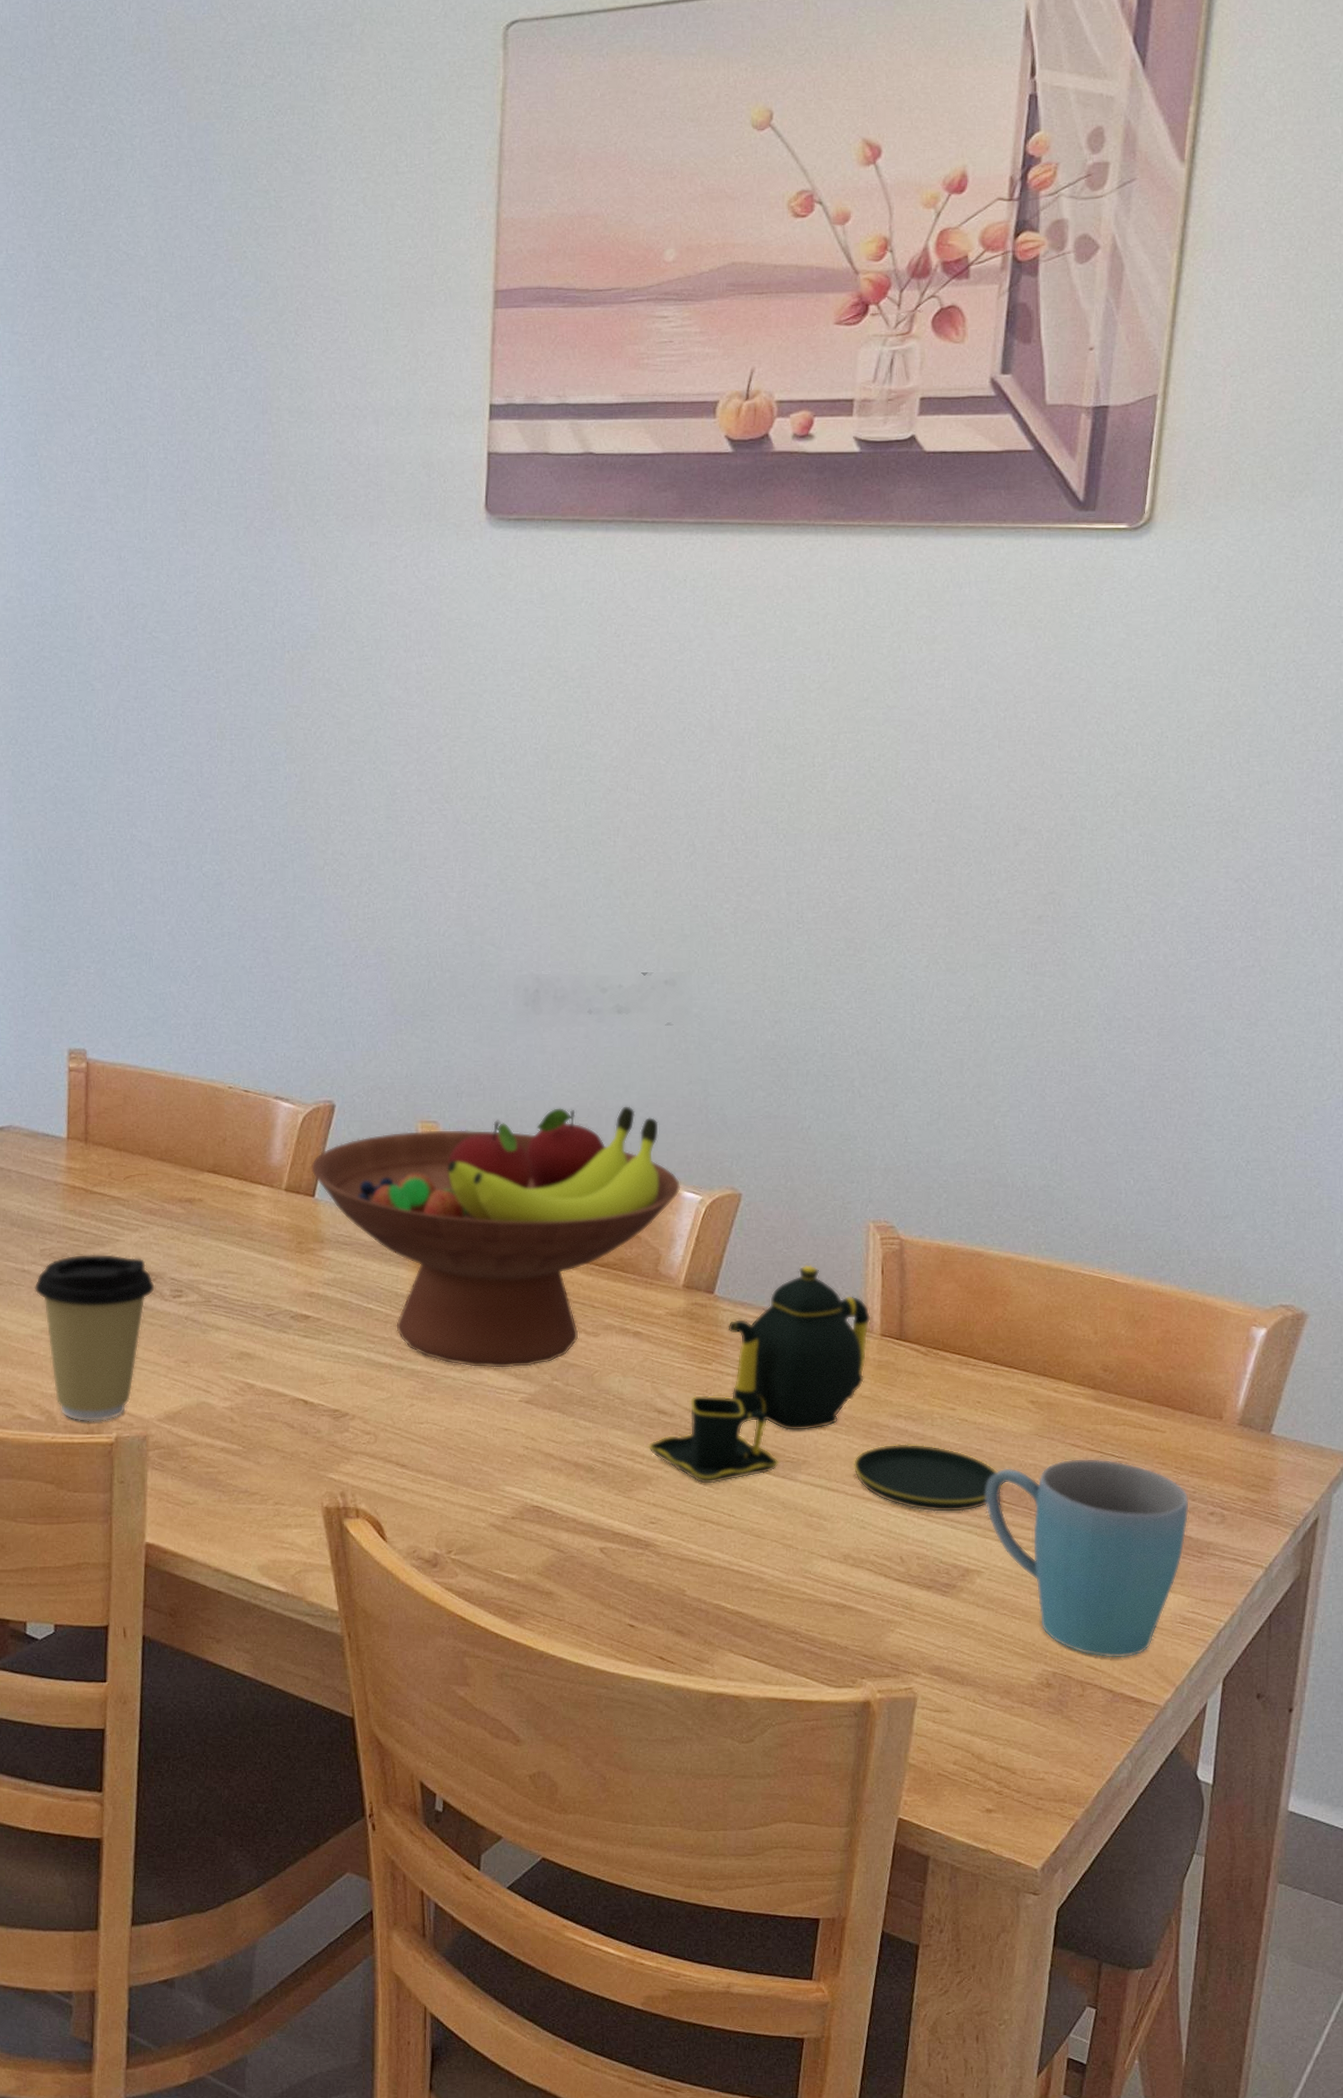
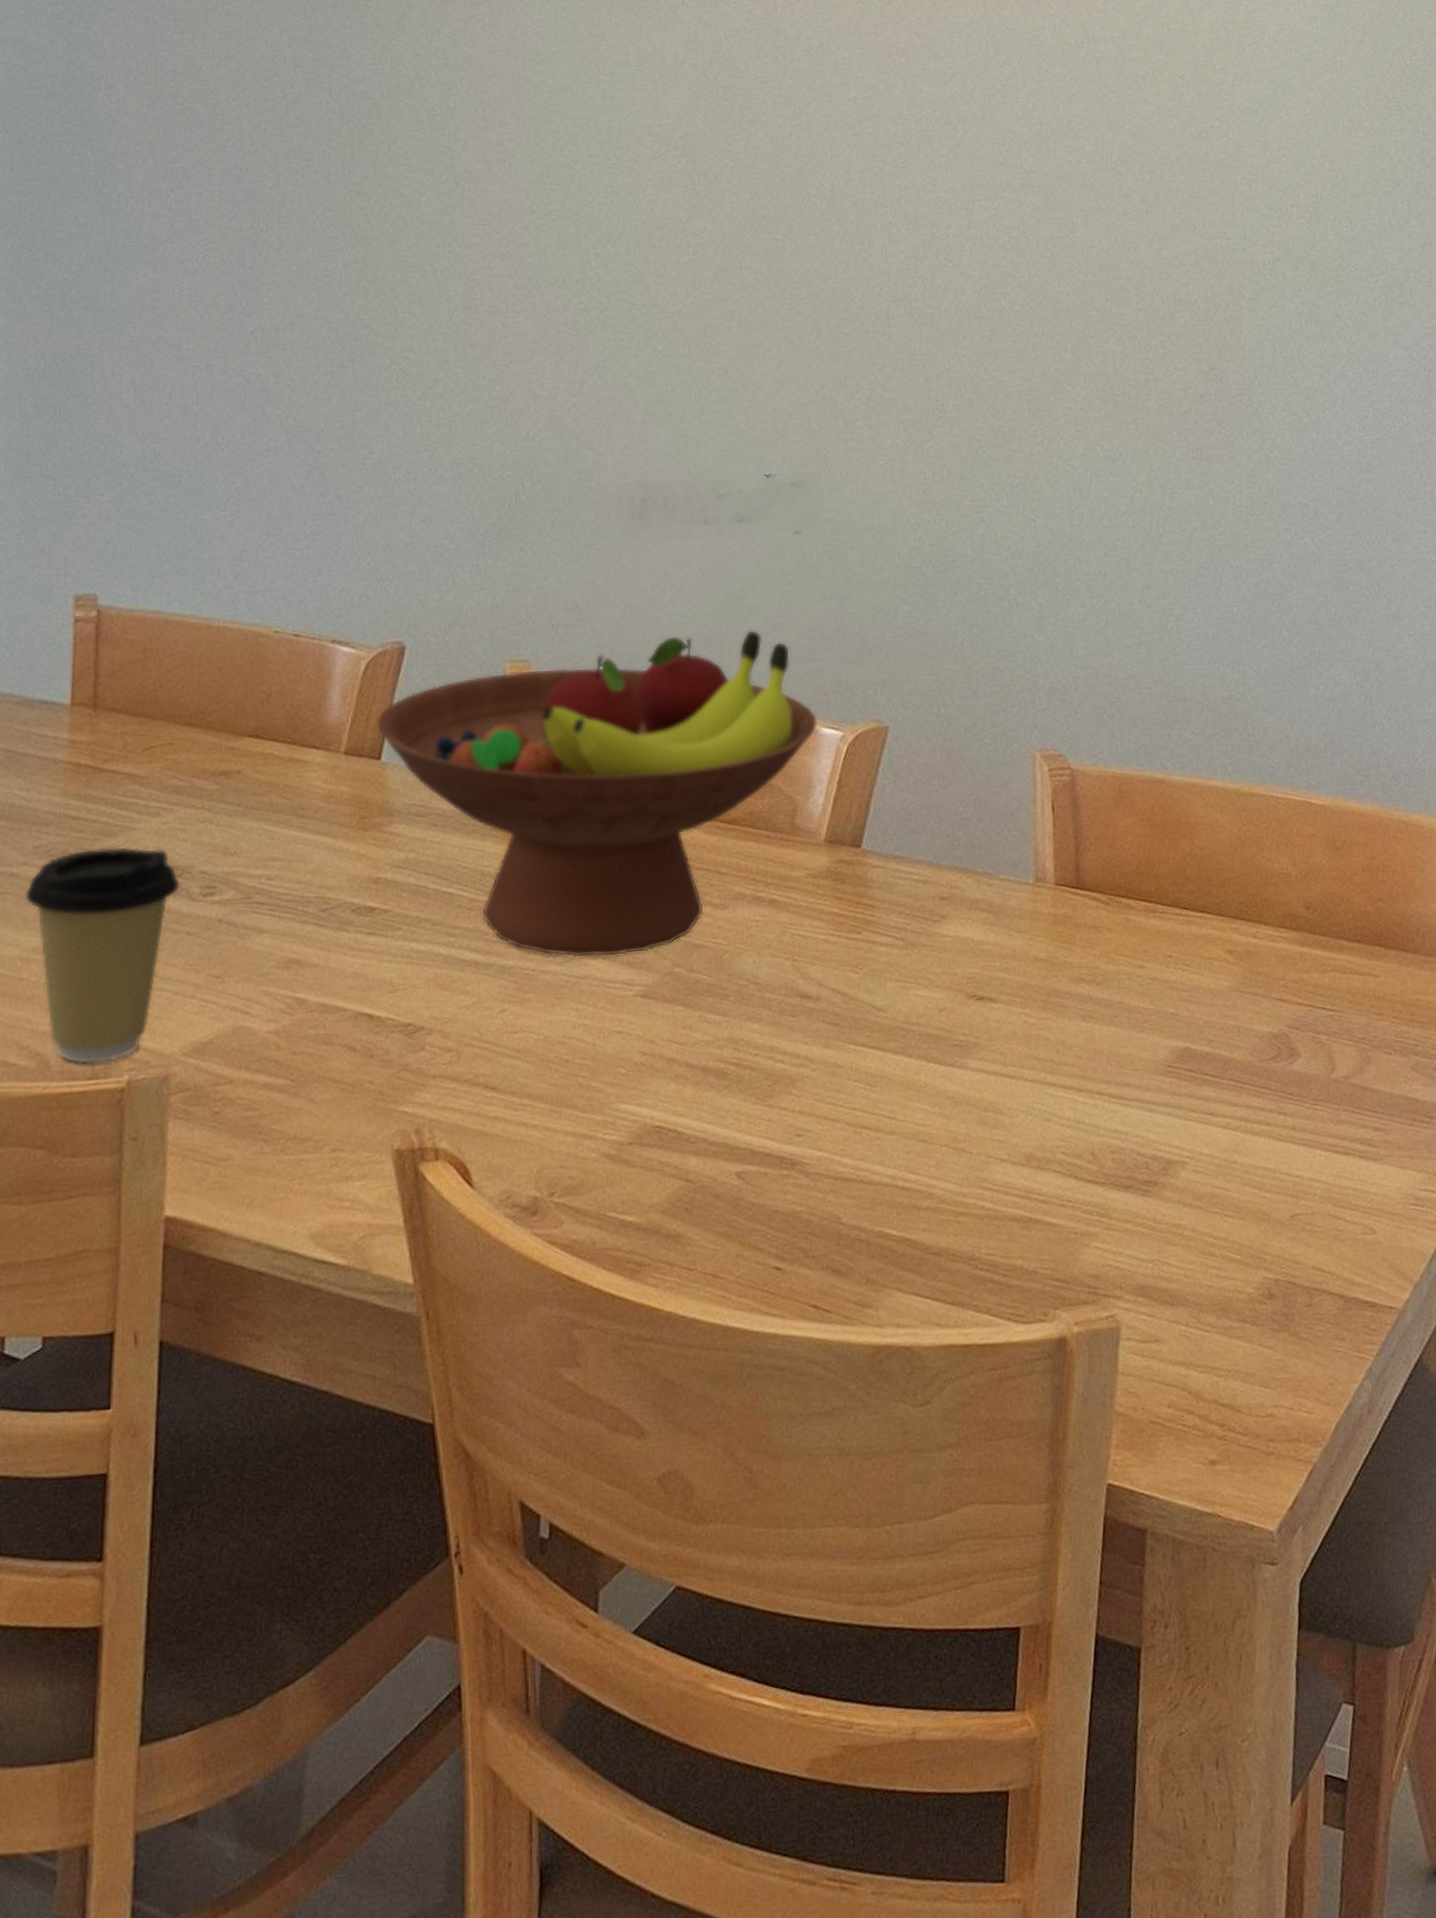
teapot: present [648,1264,1003,1513] -> none [790,805,1204,1094]
mug: present [985,1458,1189,1658] -> none [1184,1013,1413,1256]

